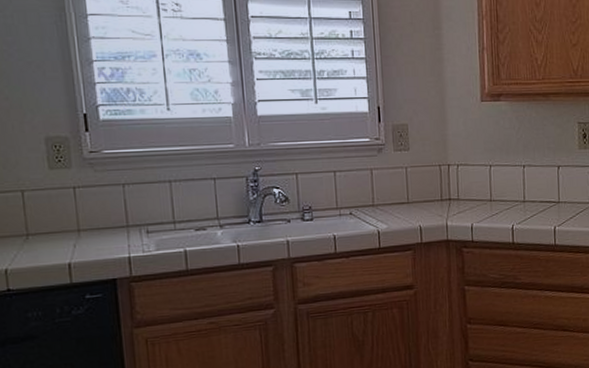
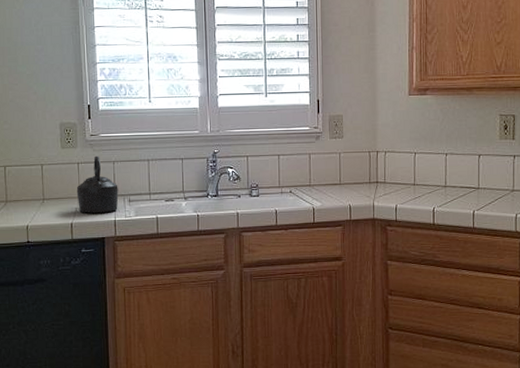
kettle: none [73,177,133,250] -> present [76,155,119,213]

